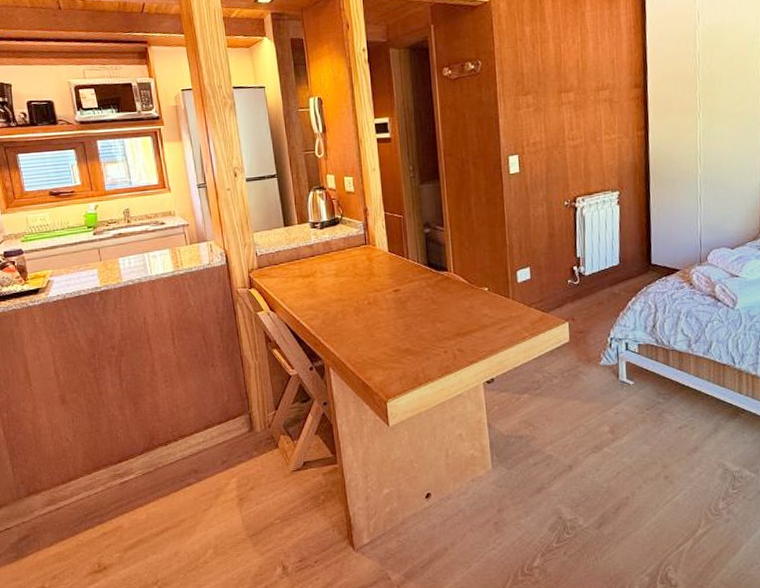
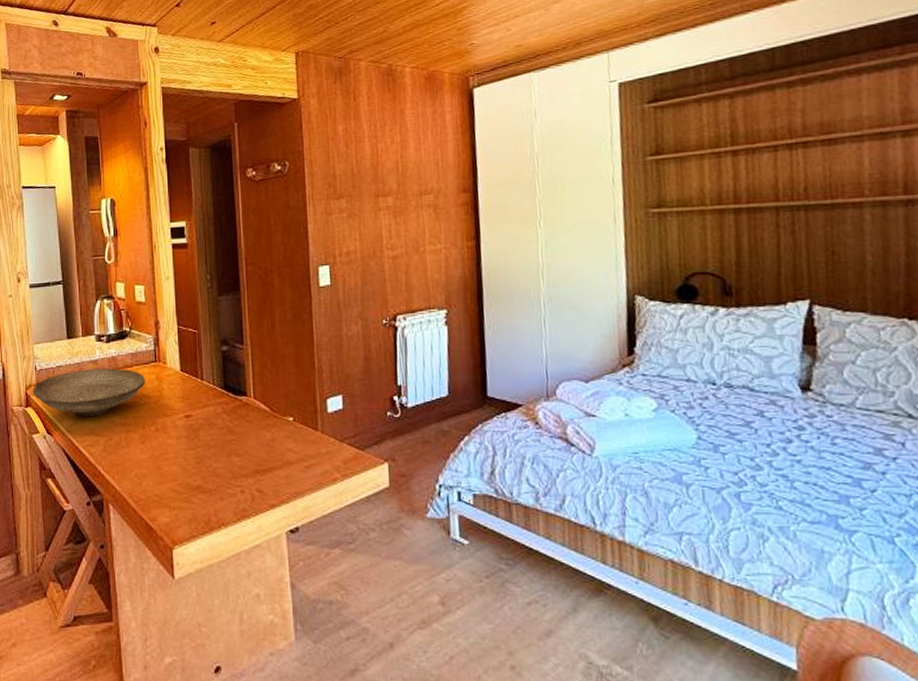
decorative bowl: none [255,251,357,295] -> present [33,368,145,416]

